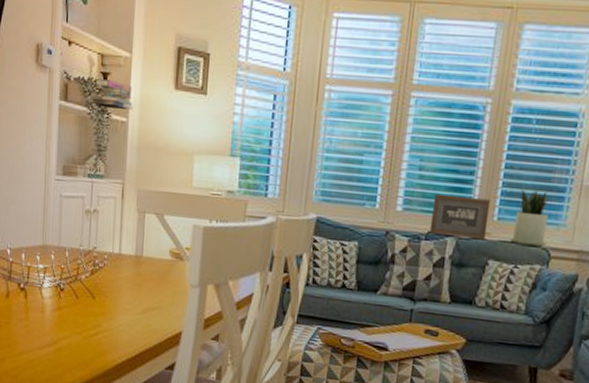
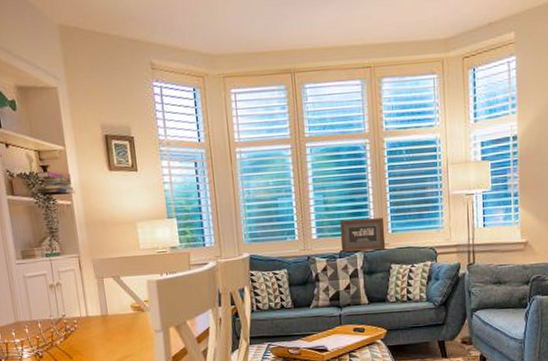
planter: present [509,189,551,247] -> none [404,204,432,249]

